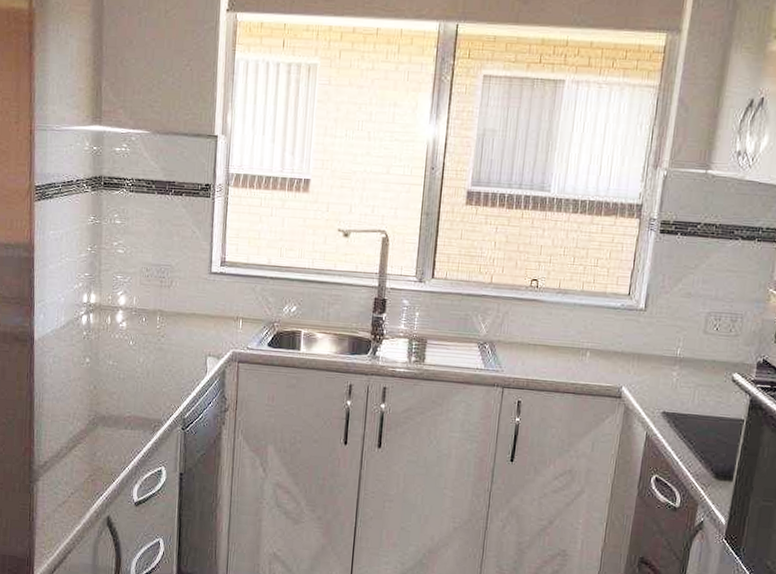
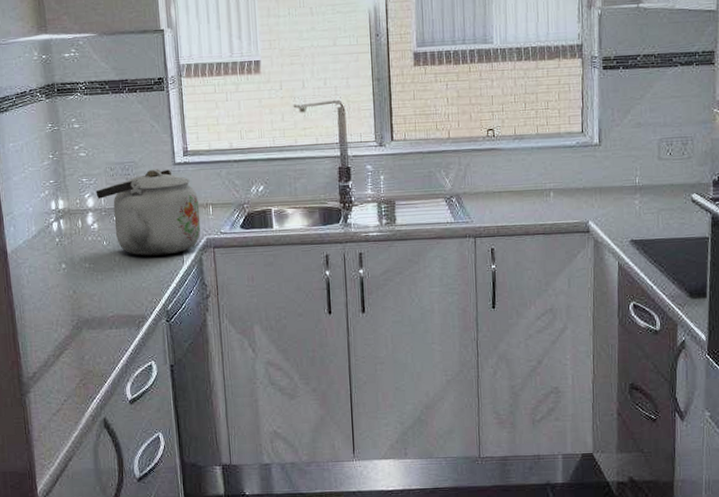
kettle: none [129,275,230,363] -> present [96,169,201,256]

